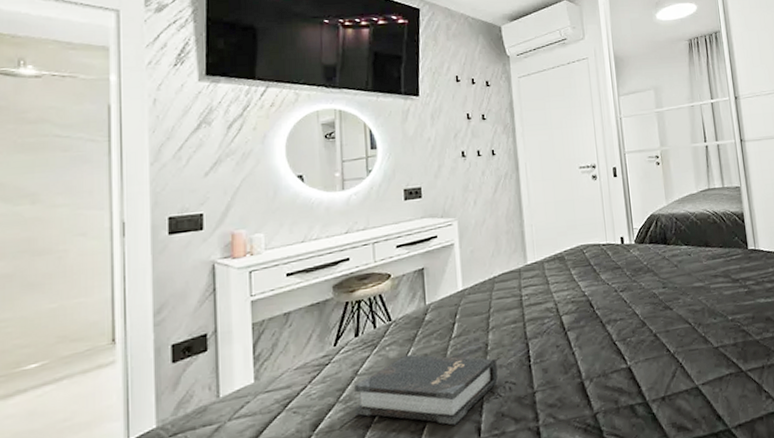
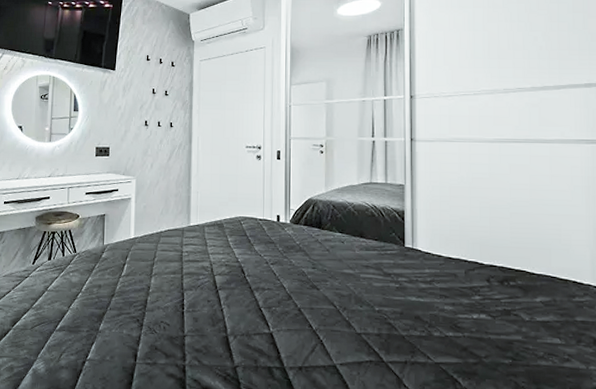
hardback book: present [354,354,498,425] -> none [43,282,155,347]

